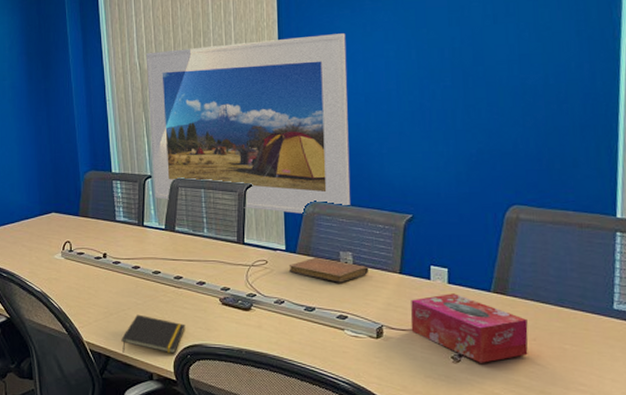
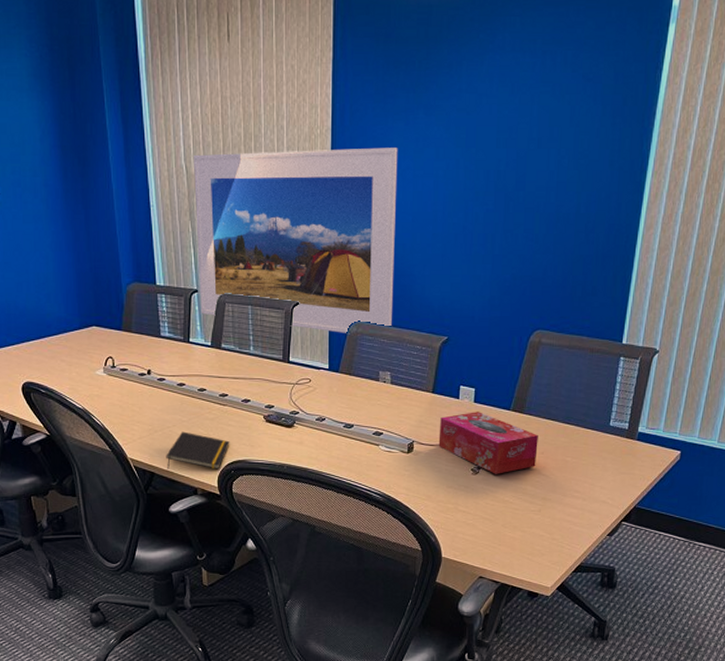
notebook: present [288,257,369,283] -> none [331,376,405,401]

